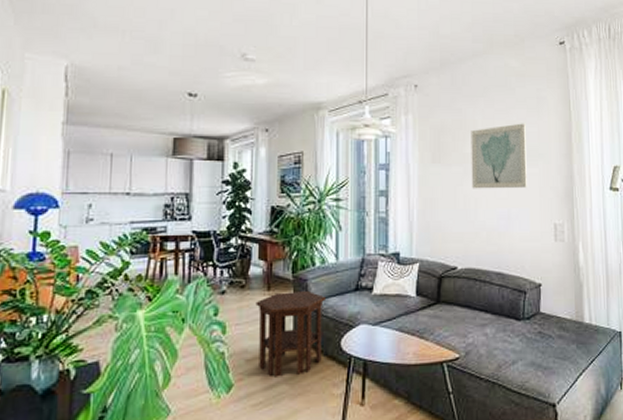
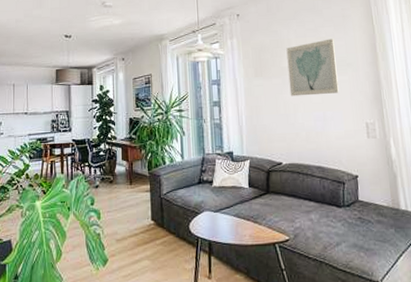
side table: present [256,290,325,377] -> none [121,184,175,254]

